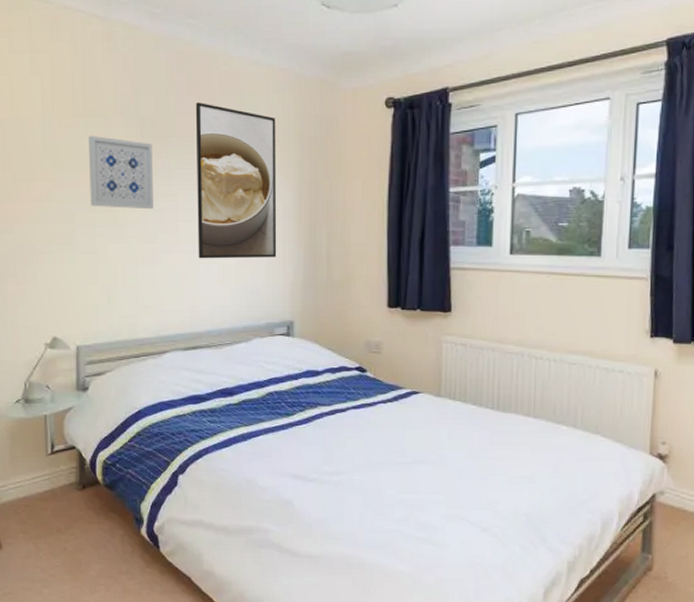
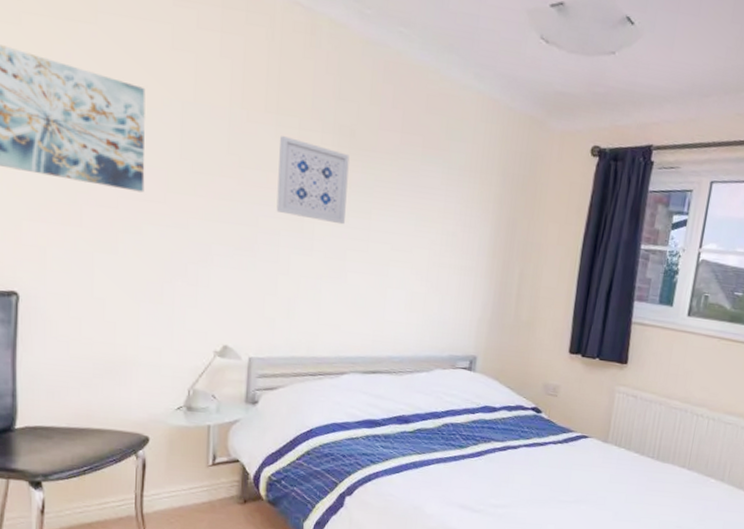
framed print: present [195,102,277,259] -> none [387,119,481,291]

